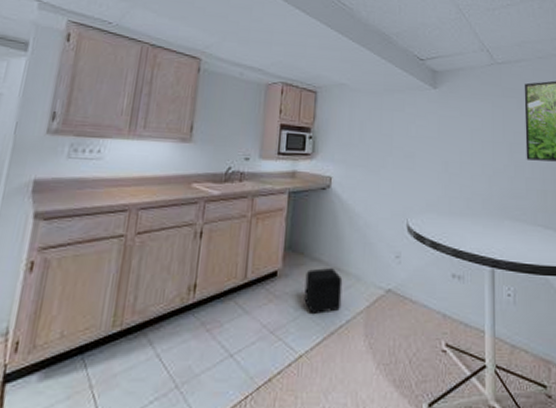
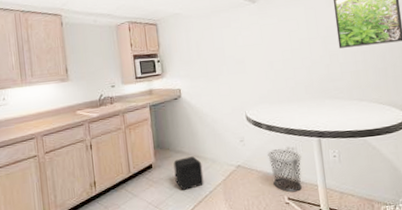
waste bin: none [427,275,469,337] -> present [268,148,303,193]

